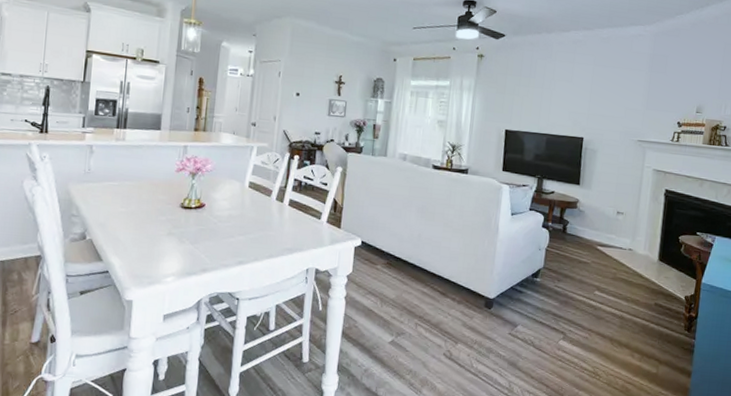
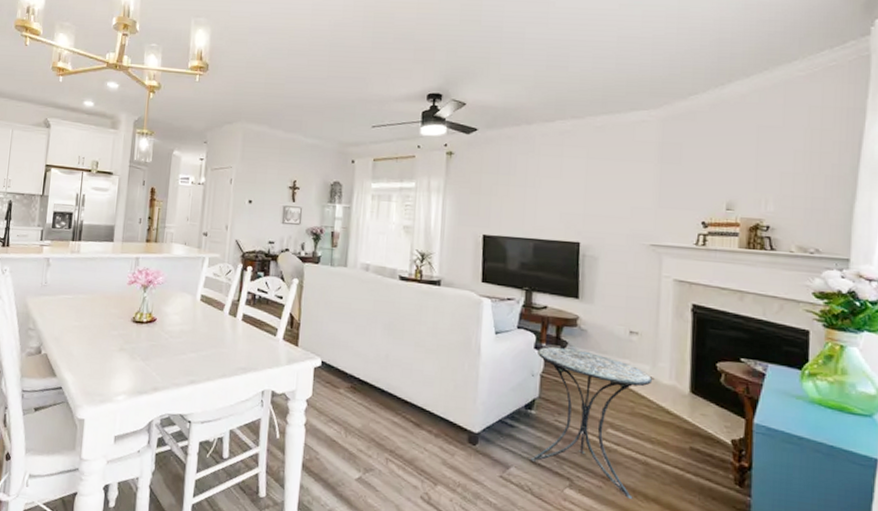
side table: none [533,225,632,346] -> present [530,347,653,499]

